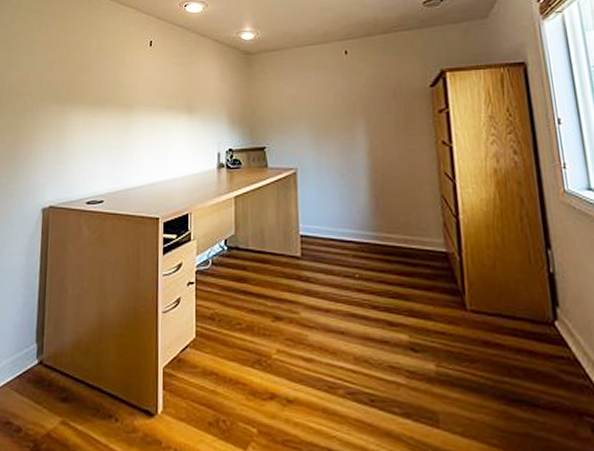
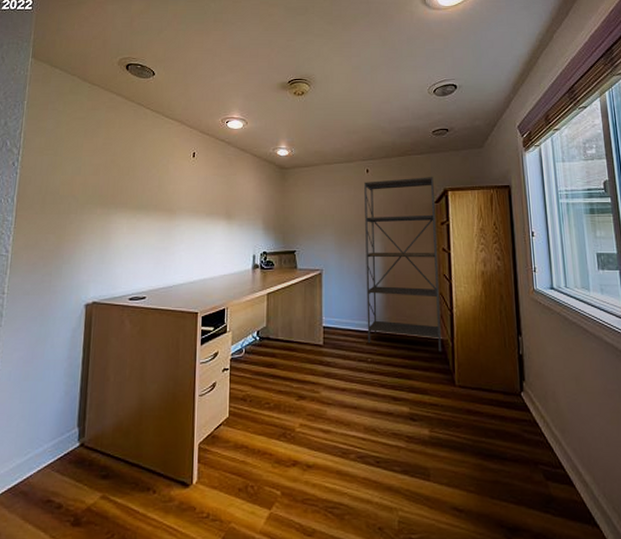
shelving unit: none [343,56,447,268] -> present [364,177,442,352]

